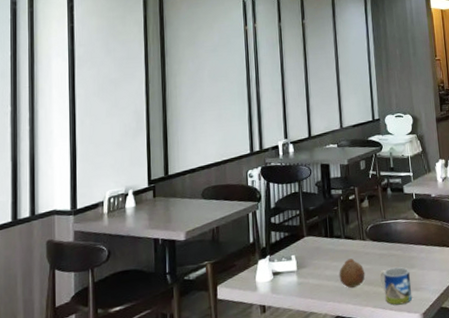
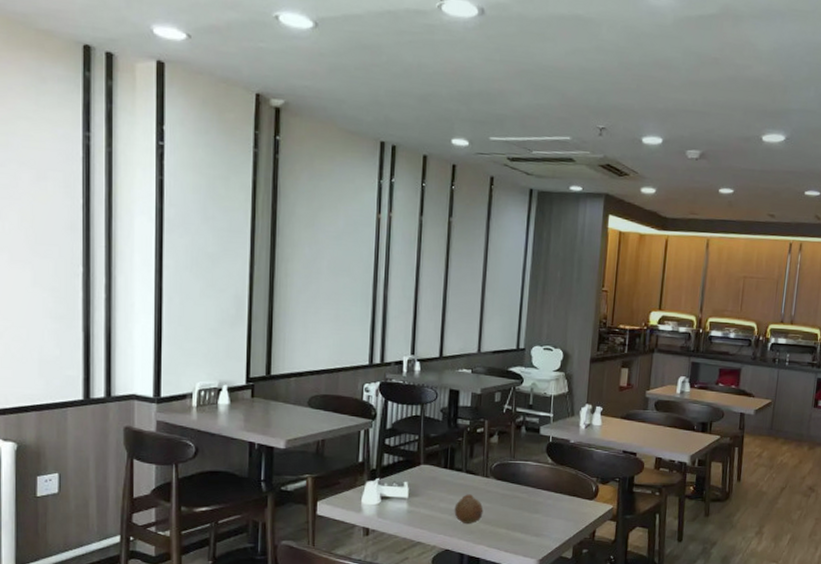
mug: present [379,267,413,305] -> none [498,510,533,548]

